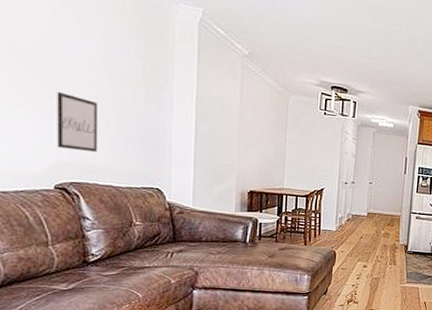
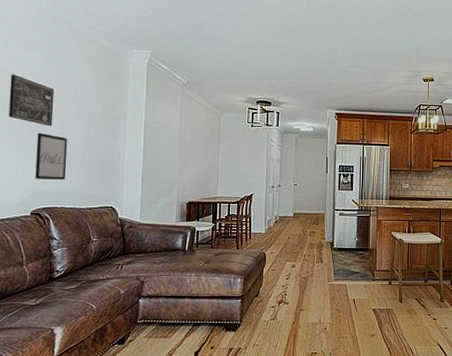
wall art: none [14,12,77,86] -> present [8,74,55,127]

